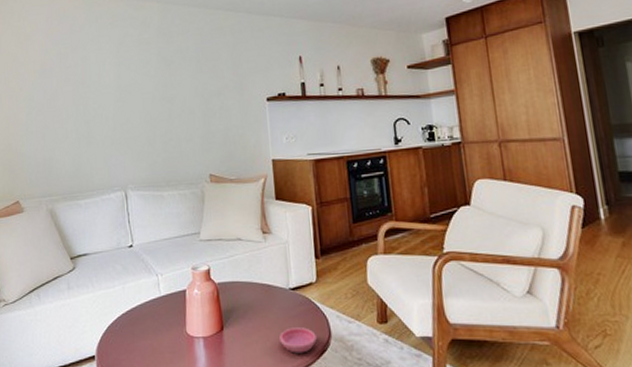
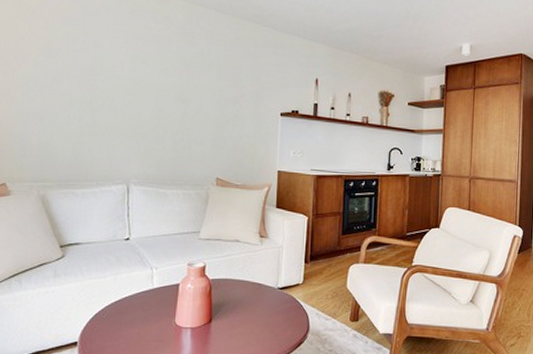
saucer: present [279,327,317,353] -> none [263,322,296,345]

